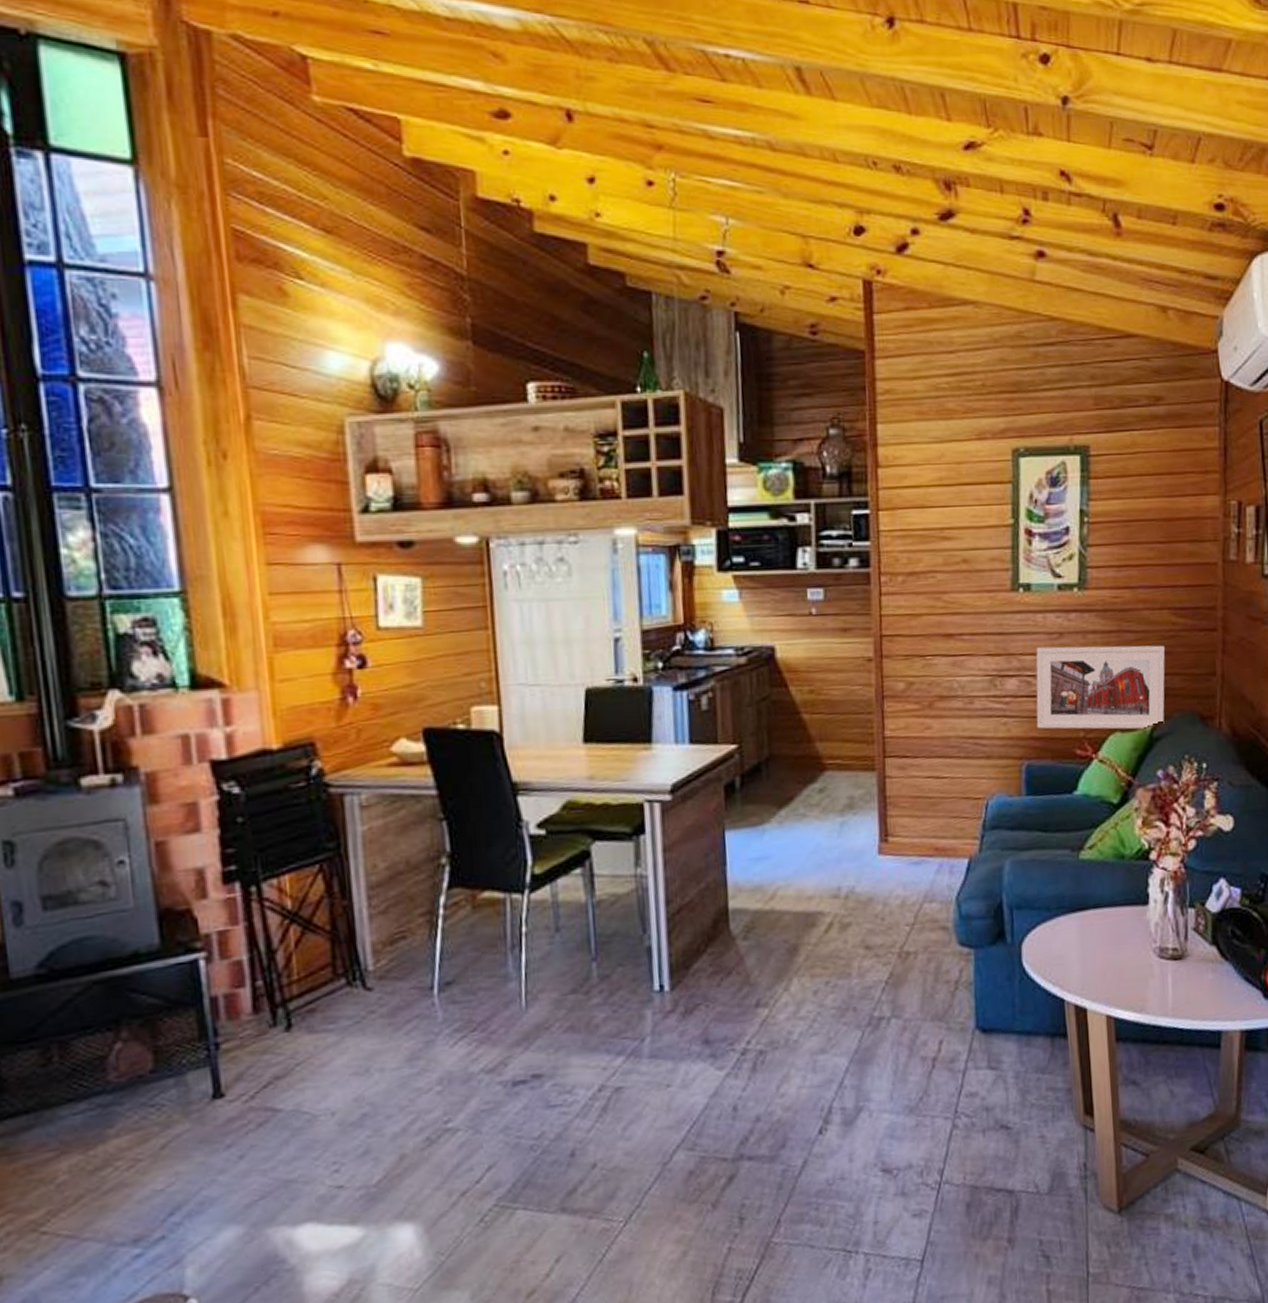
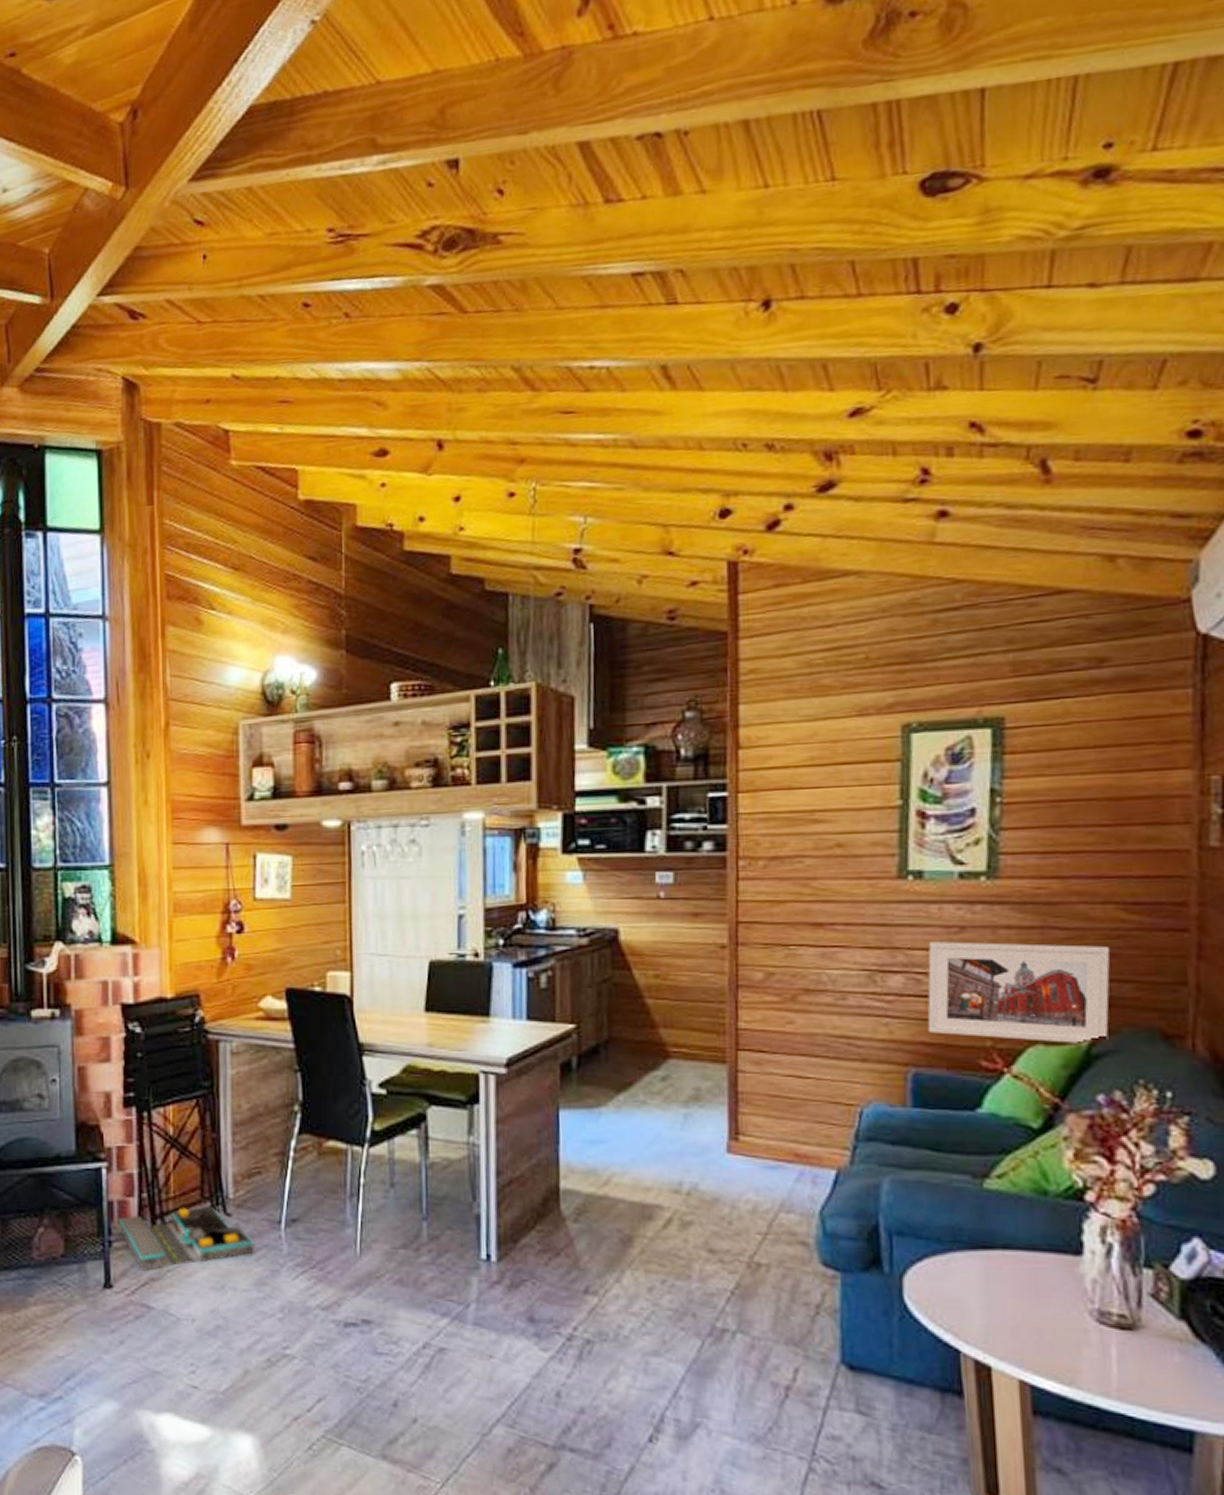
storage bin: none [226,982,401,1070] -> present [118,1206,253,1271]

